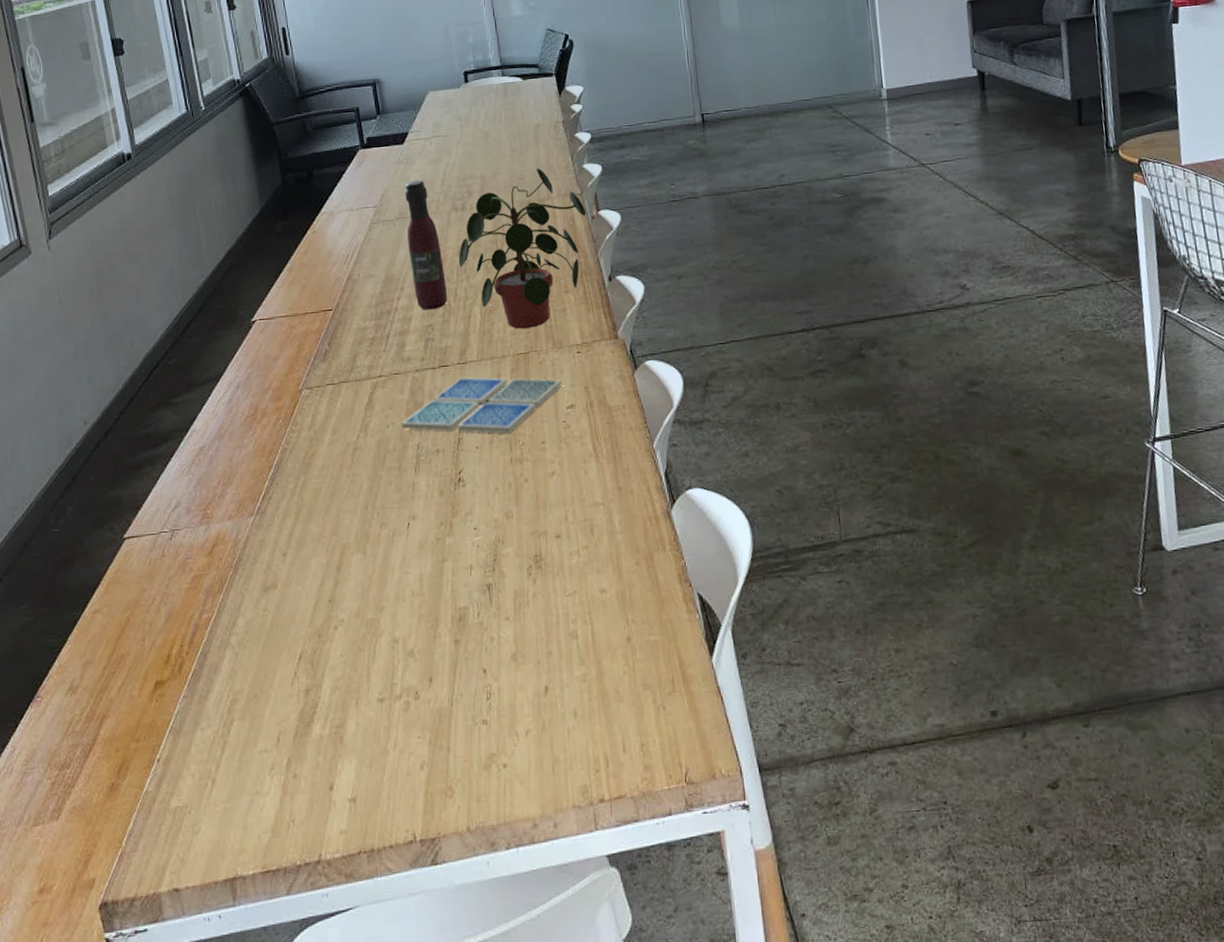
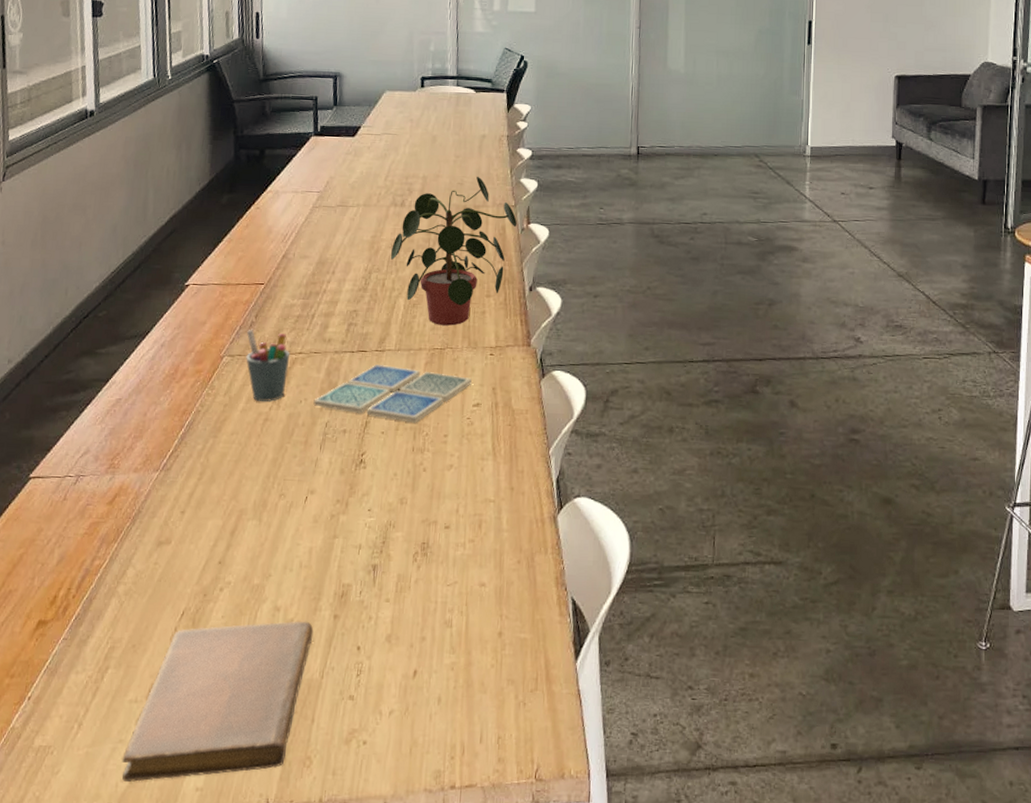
notebook: none [261,649,437,834] -> present [122,621,314,783]
pen holder: none [321,357,371,431] -> present [246,329,290,402]
wine bottle: present [405,180,447,310] -> none [344,172,376,296]

